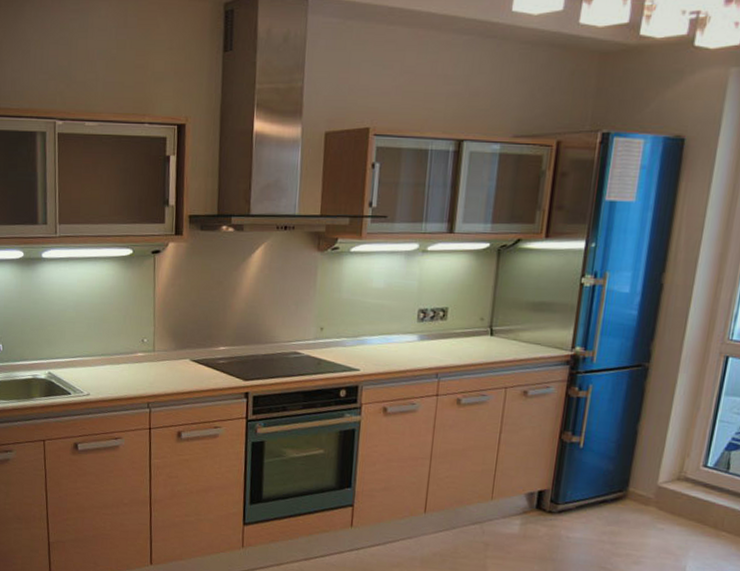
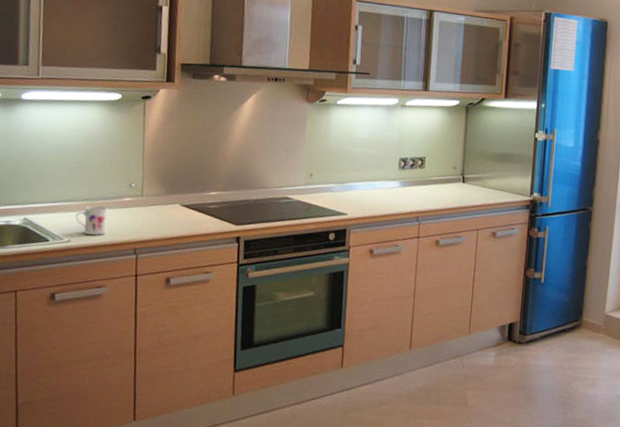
mug: none [93,360,123,389] -> present [75,205,108,235]

